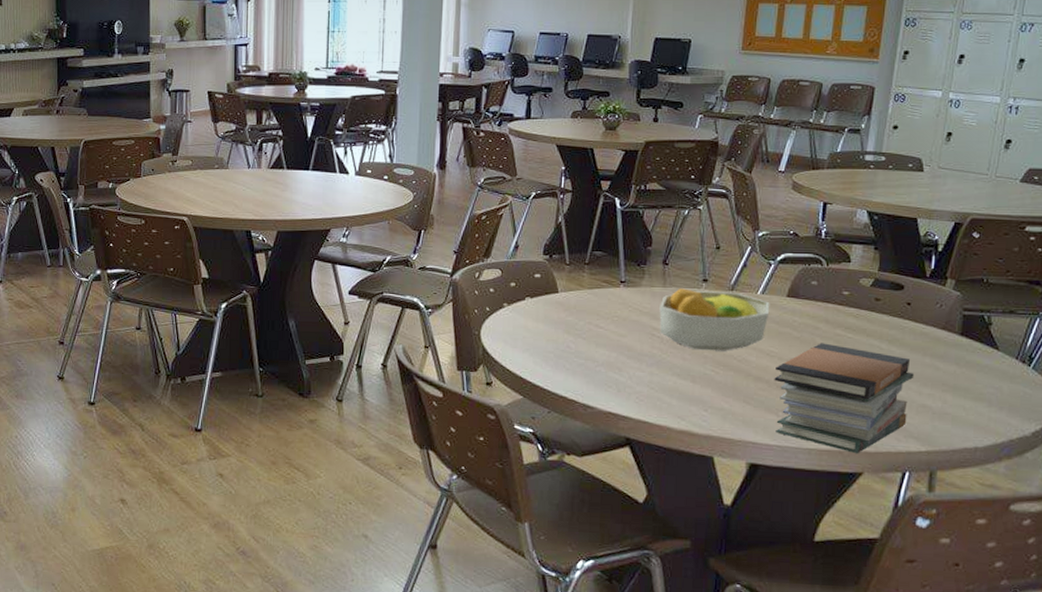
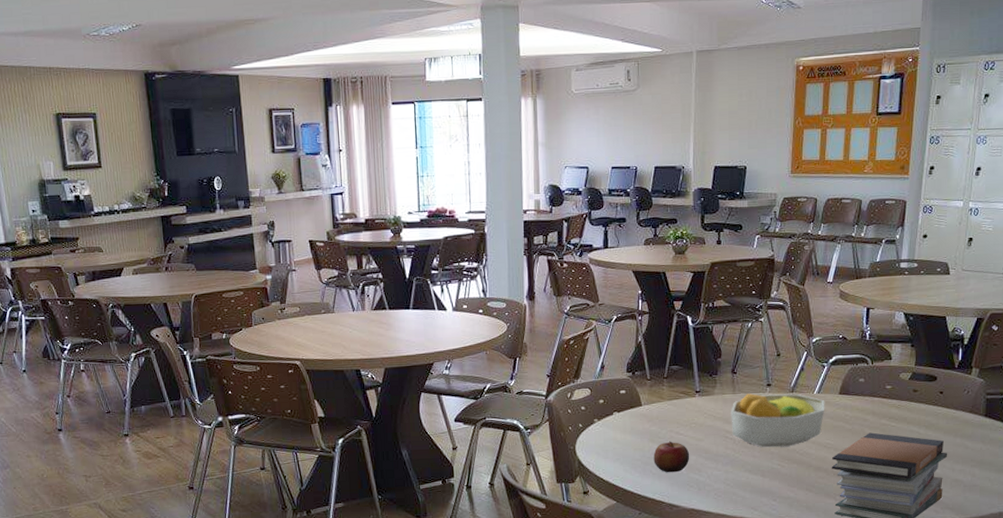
apple: none [568,334,610,370] -> present [653,441,690,473]

